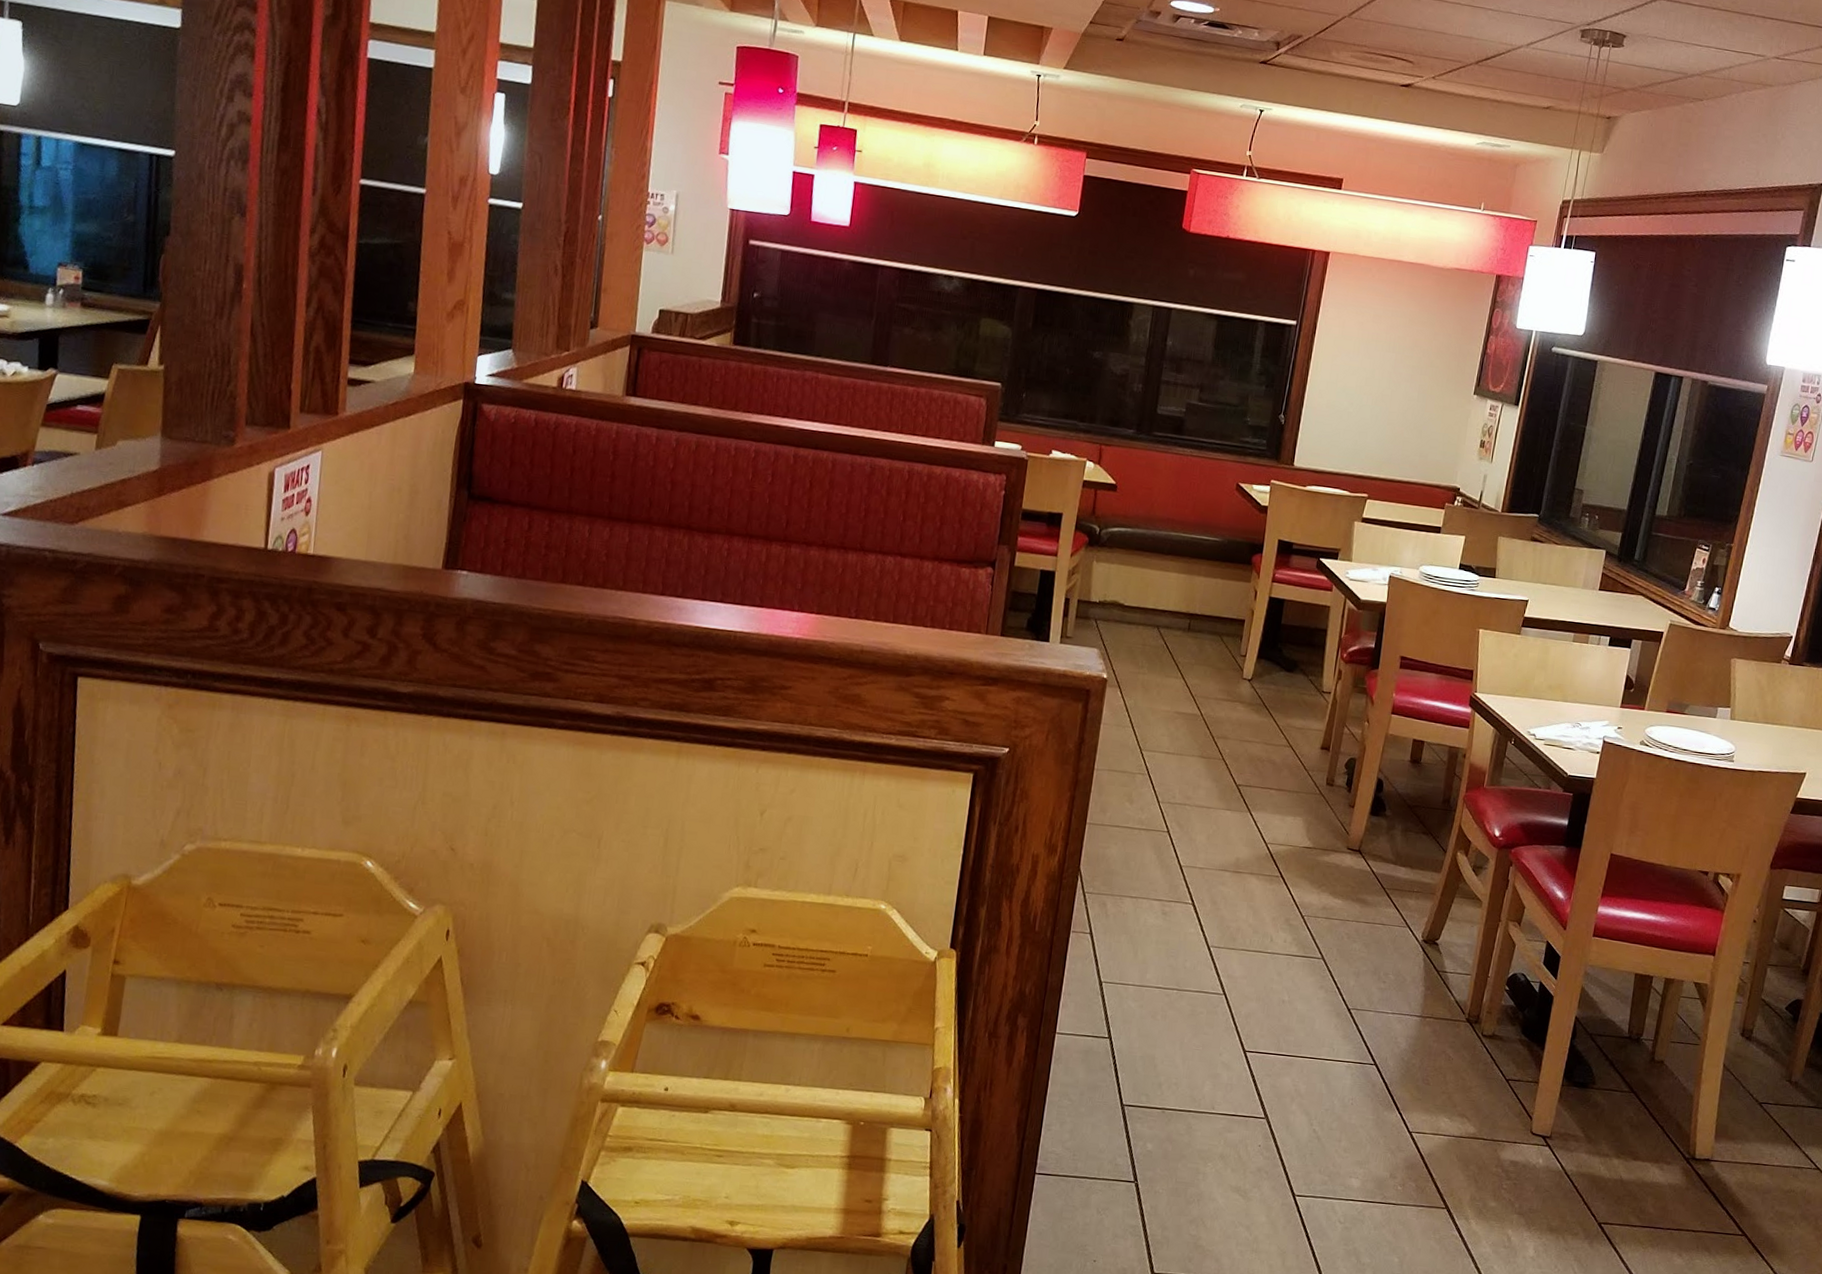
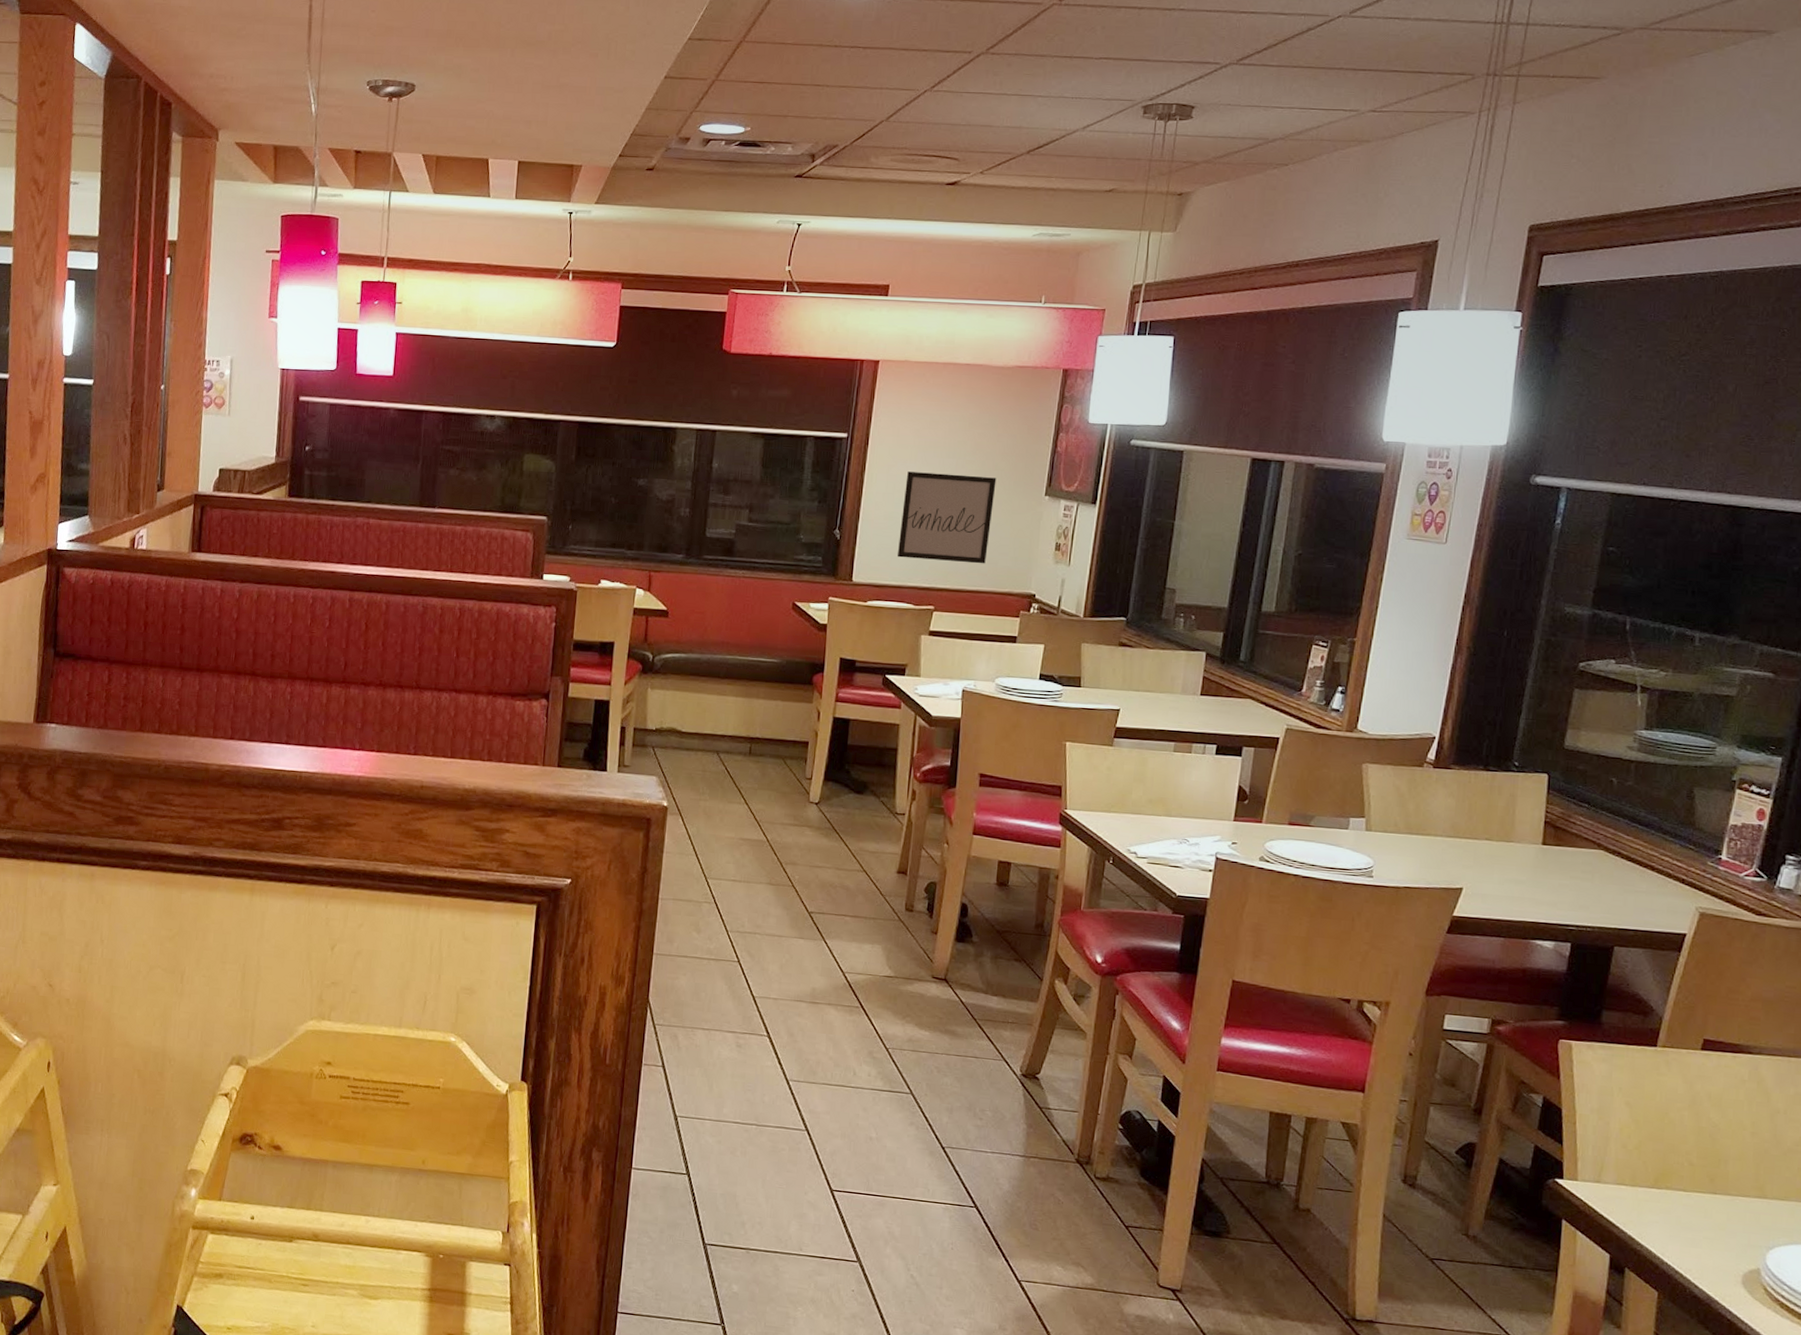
wall art: none [1336,362,1431,457] -> present [897,471,997,564]

